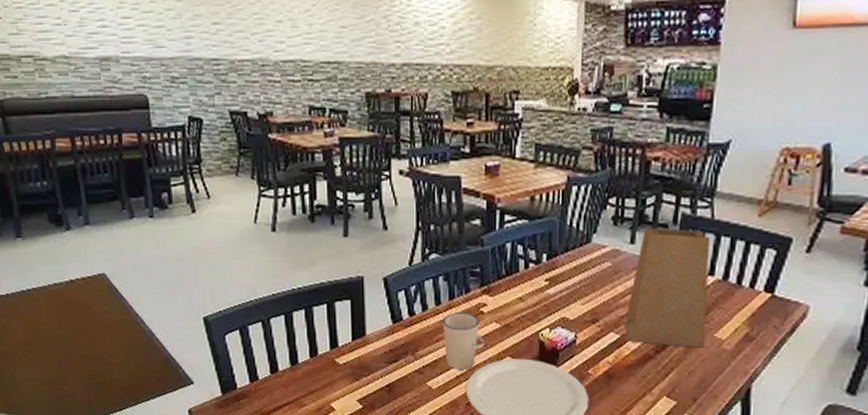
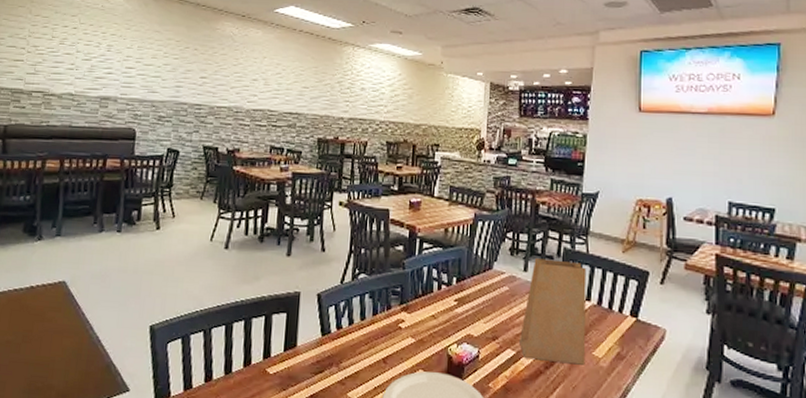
cup: present [442,312,485,370] -> none [365,327,402,382]

